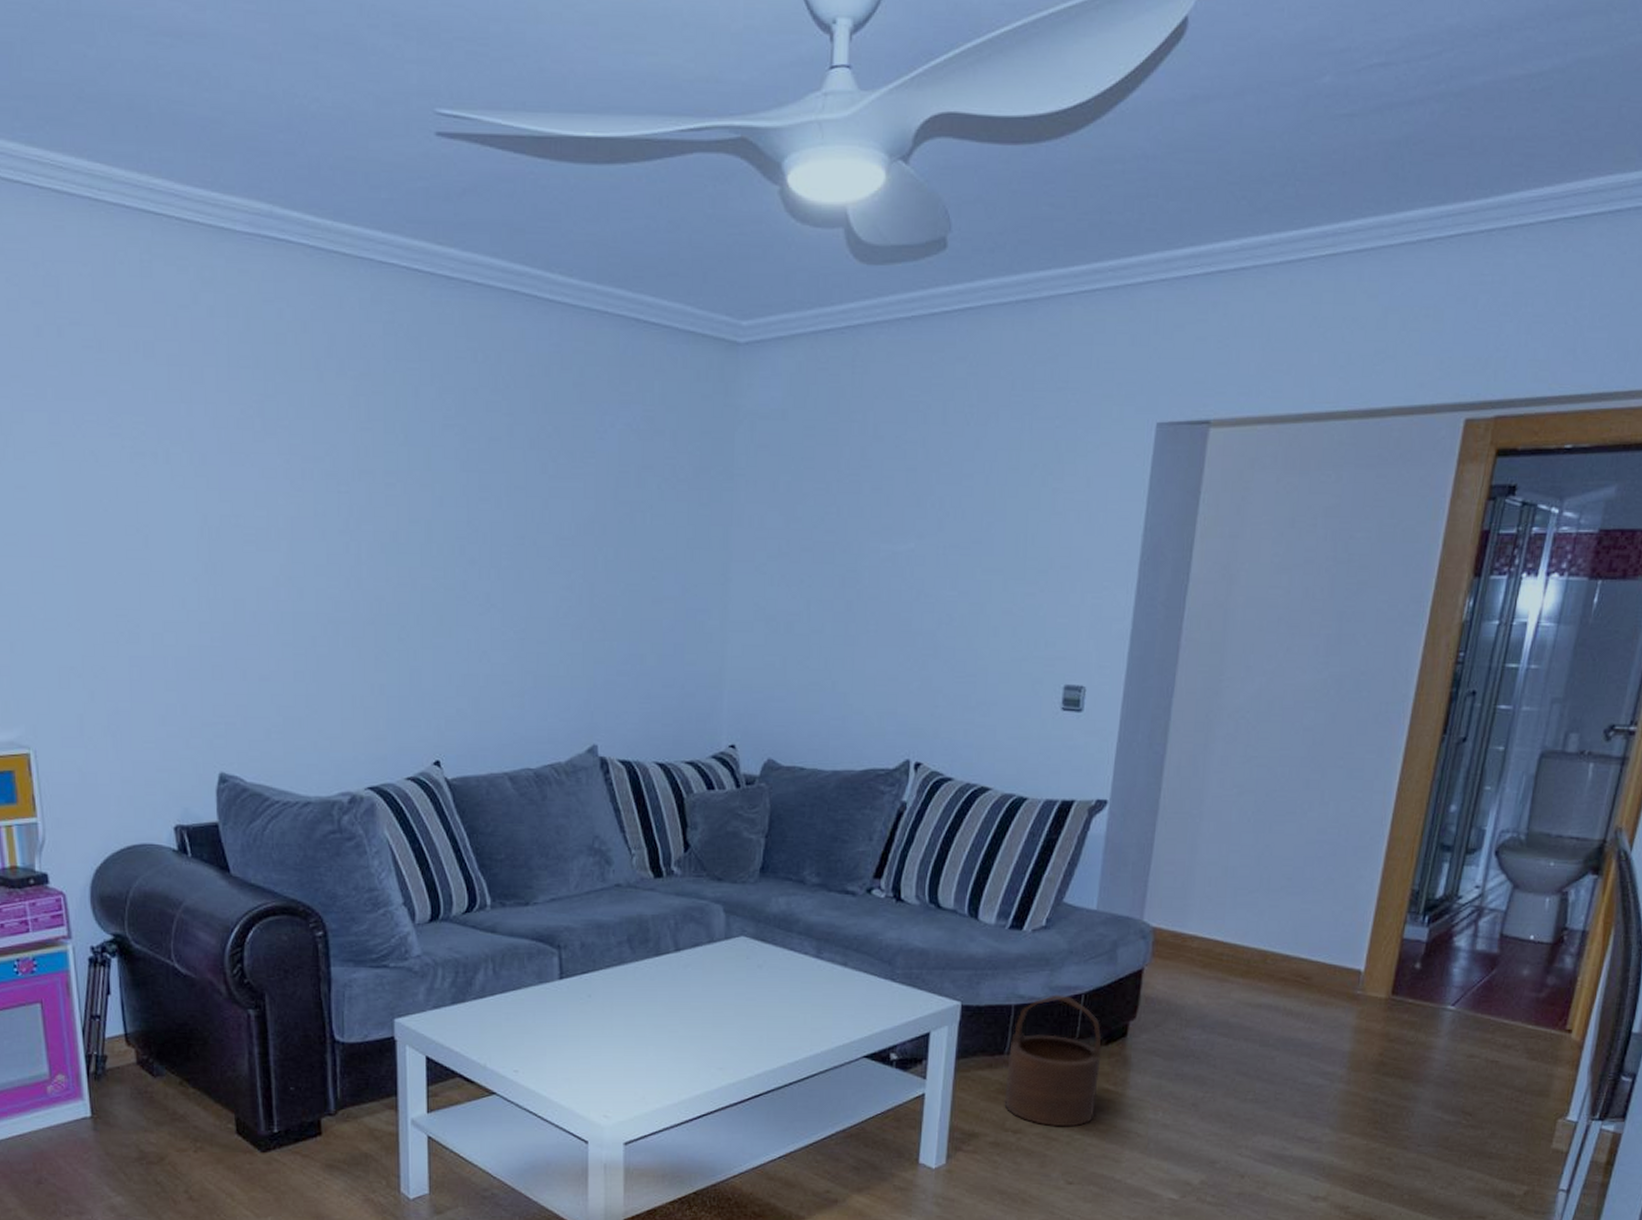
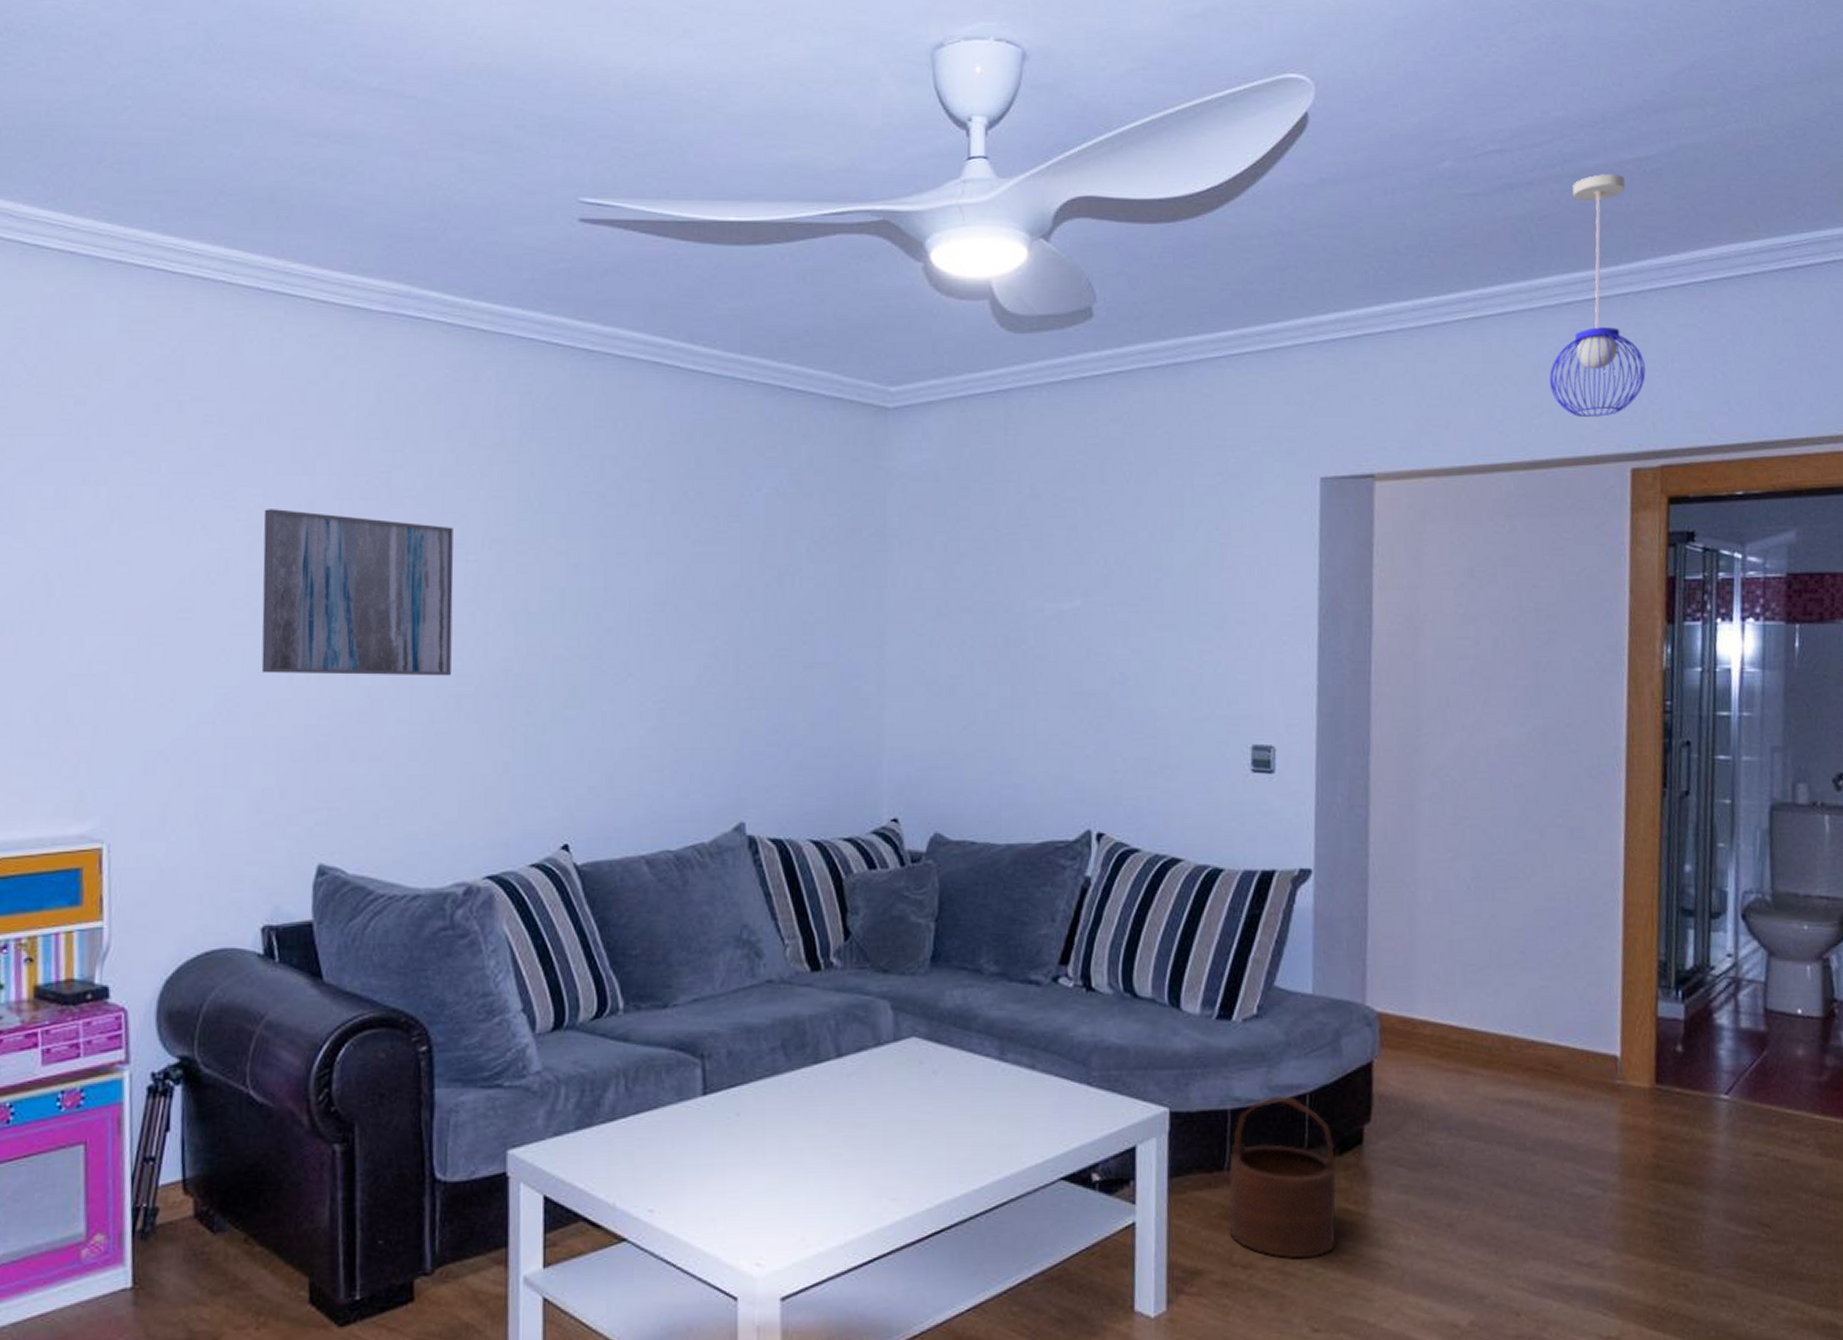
wall art: none [147,437,329,603] -> present [261,509,454,676]
pendant light: none [1398,92,1511,364] -> present [1549,174,1646,417]

